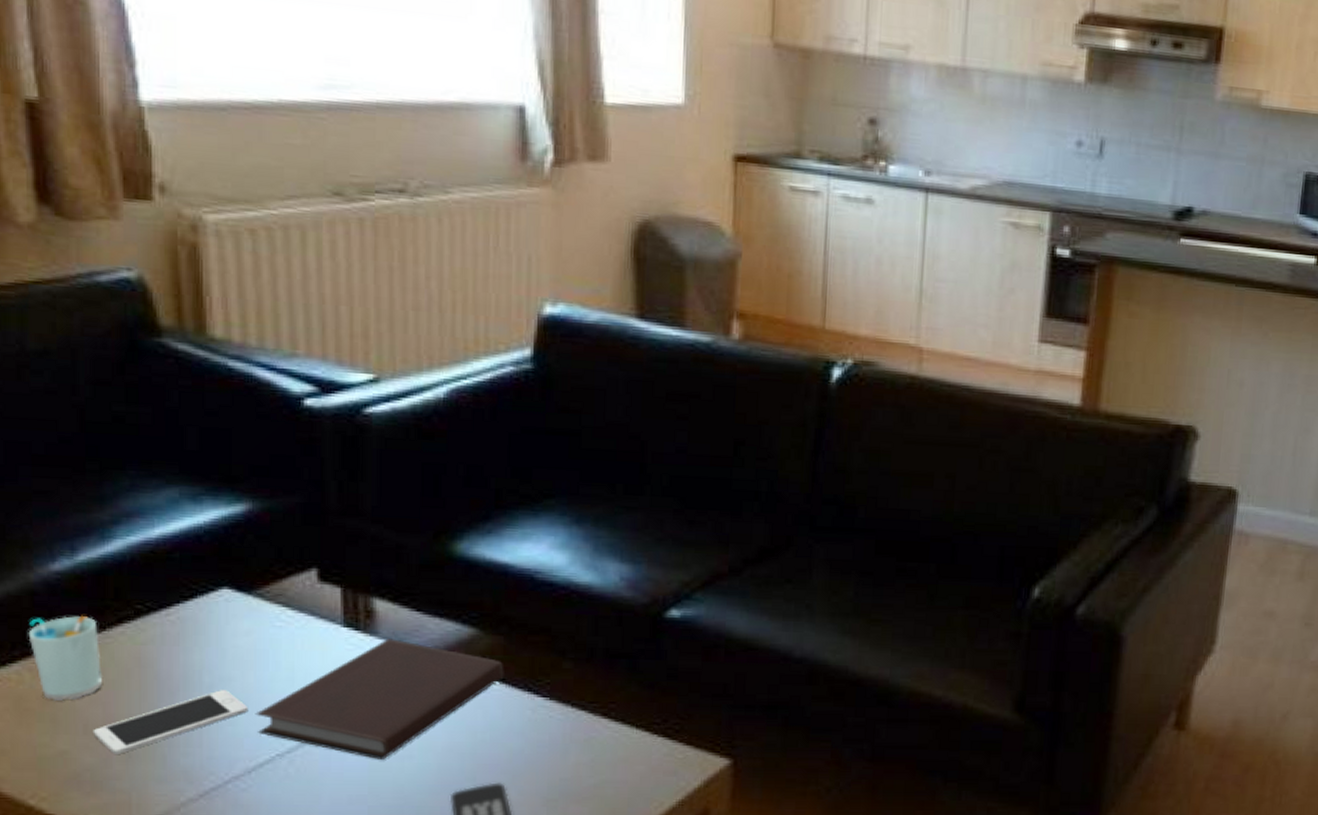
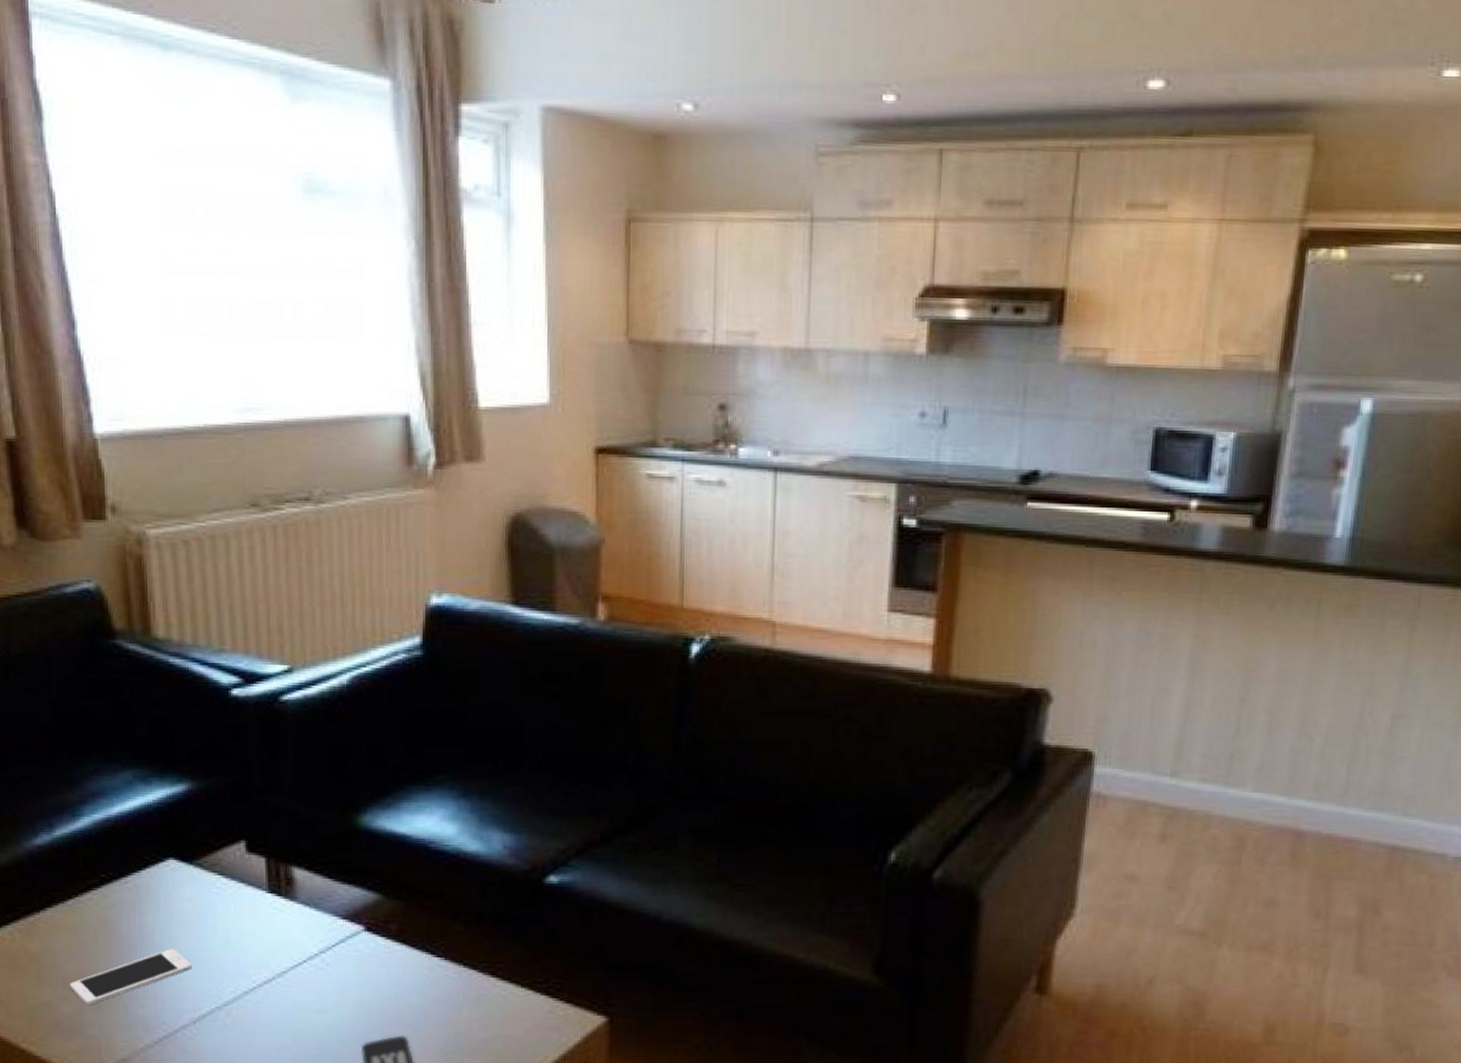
cup: present [28,615,103,702] -> none [18,883,77,959]
notebook: present [255,638,504,759] -> none [198,903,405,1013]

